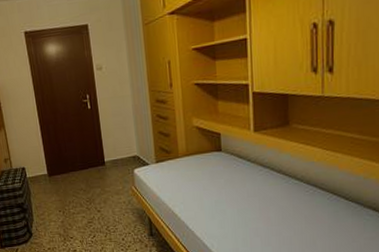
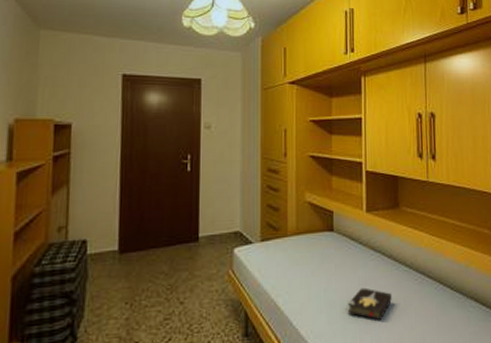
hardback book: none [237,198,281,226] -> present [347,287,392,320]

